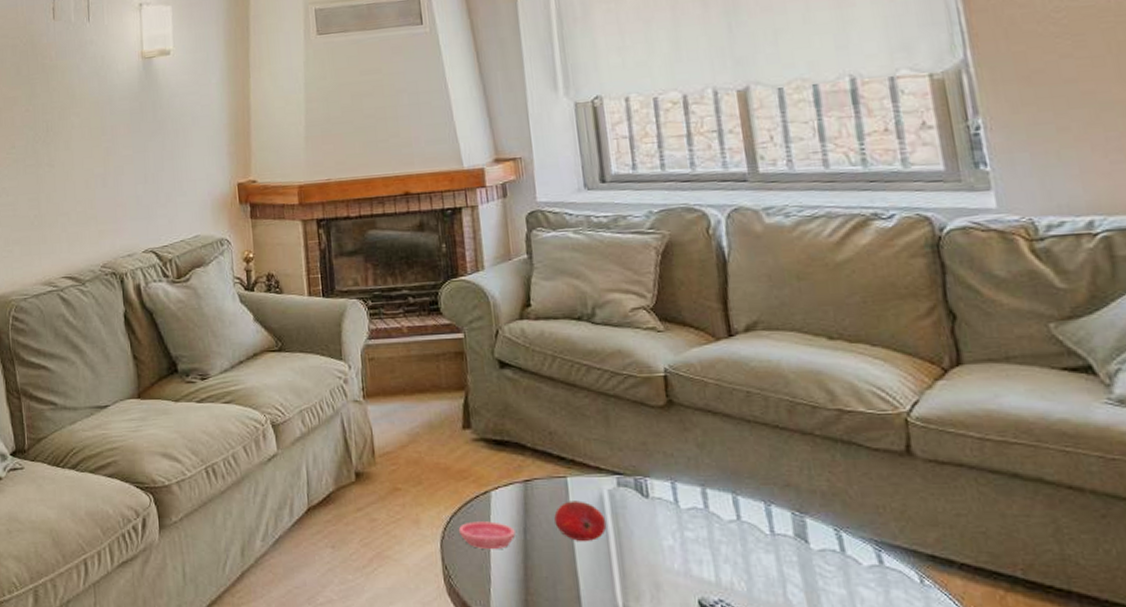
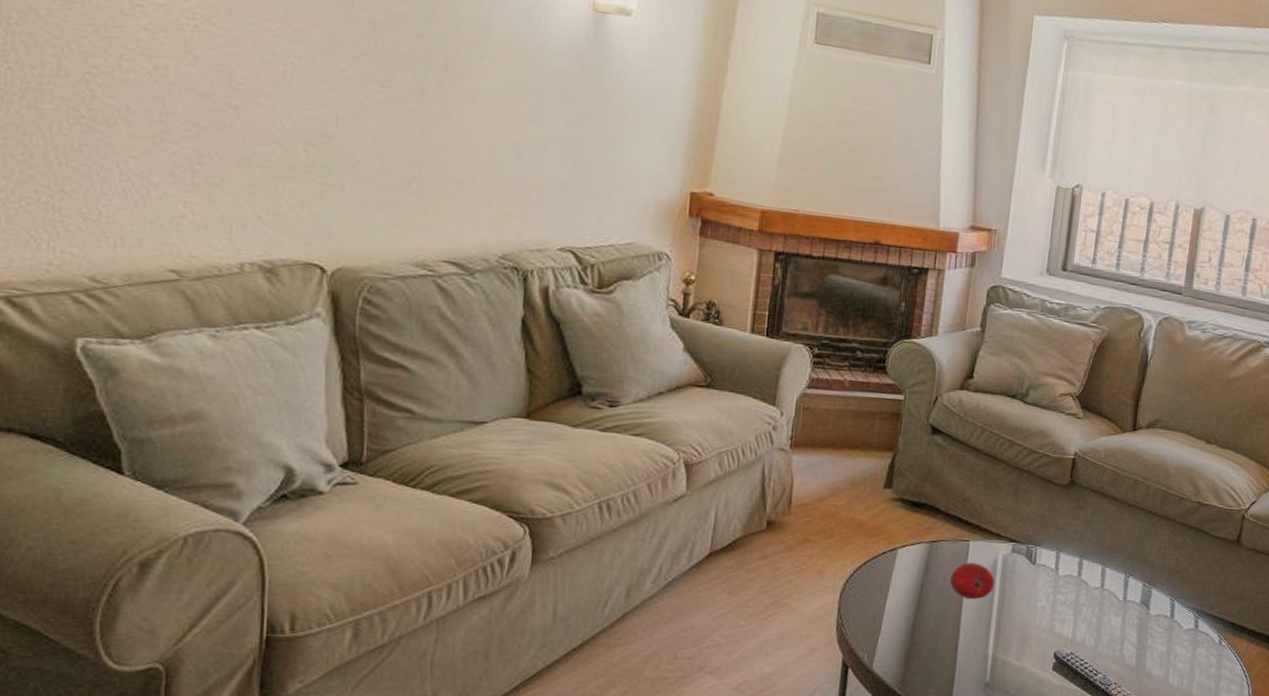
saucer: present [458,521,516,550] -> none [859,576,913,603]

